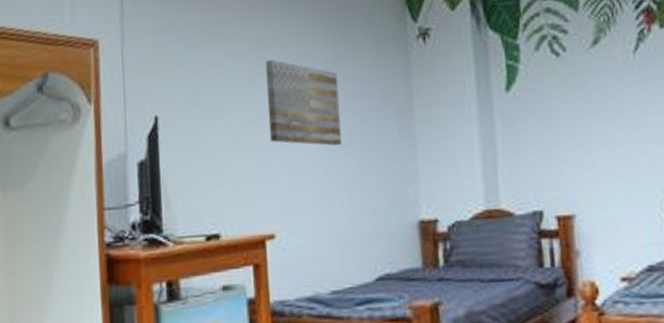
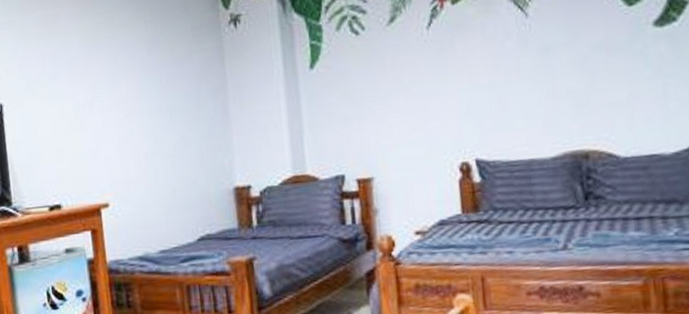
wall art: present [266,60,342,146] -> none [94,49,165,125]

